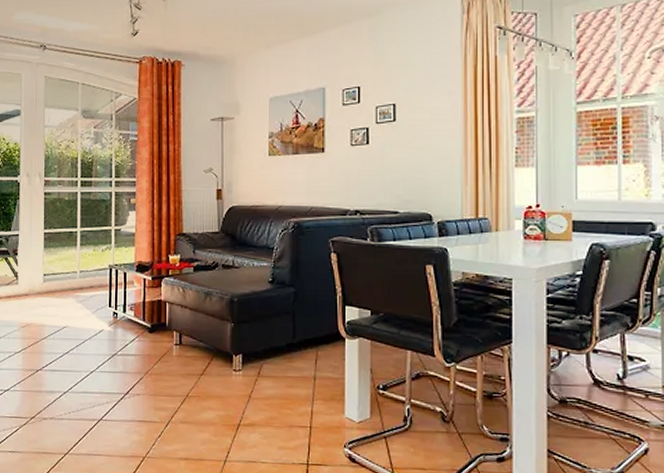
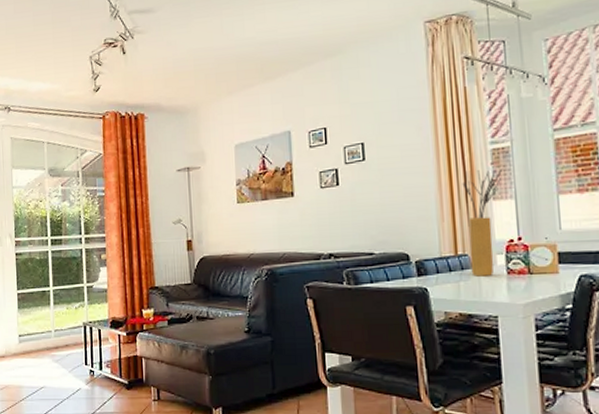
vase: none [487,137,527,240] -> present [462,168,503,277]

